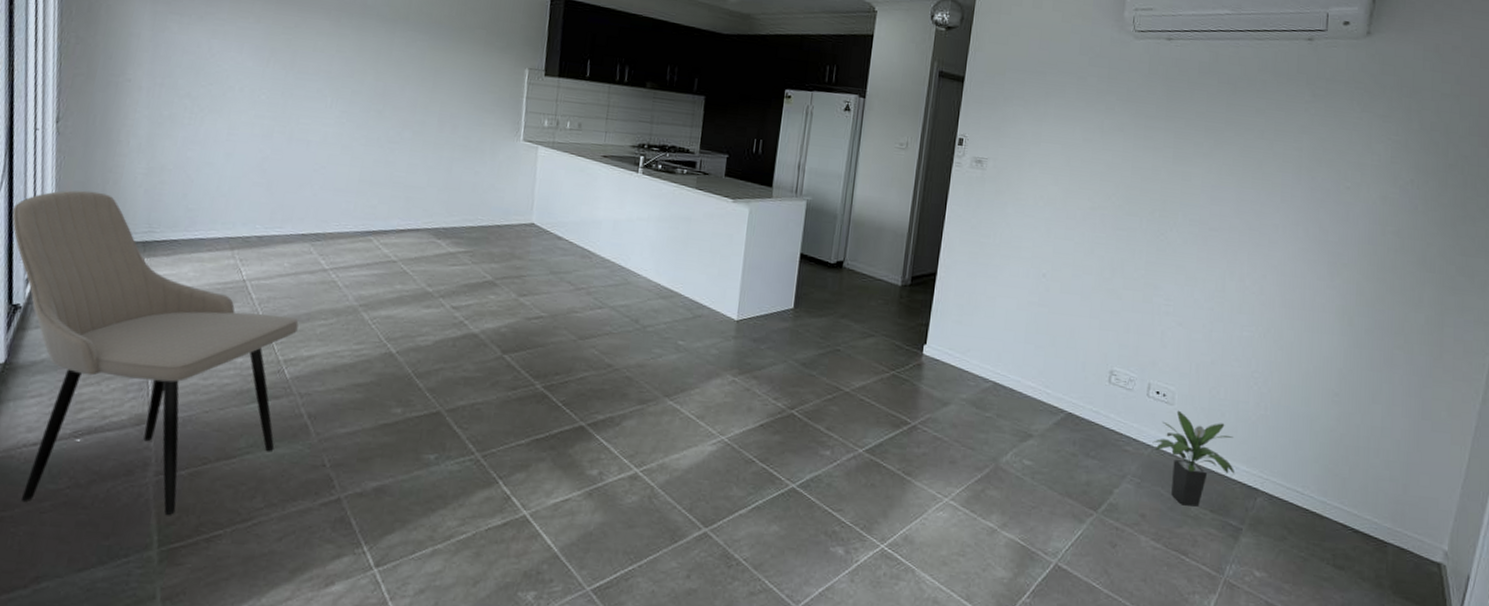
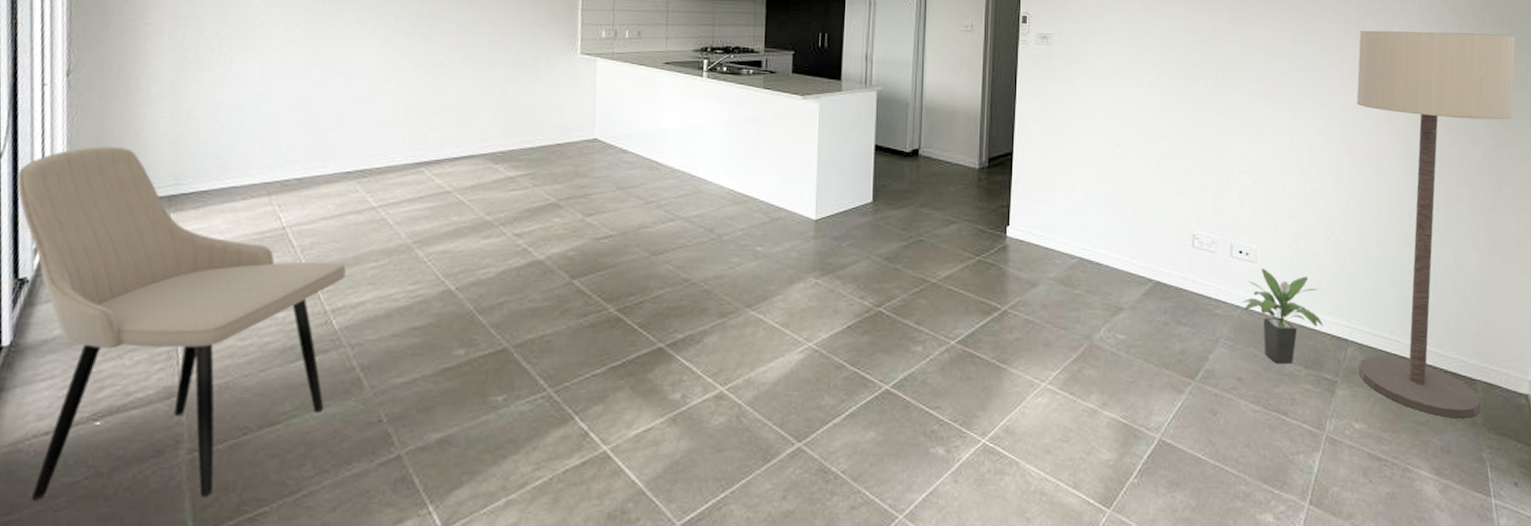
floor lamp: none [1266,181,1479,579] -> present [1356,30,1516,418]

